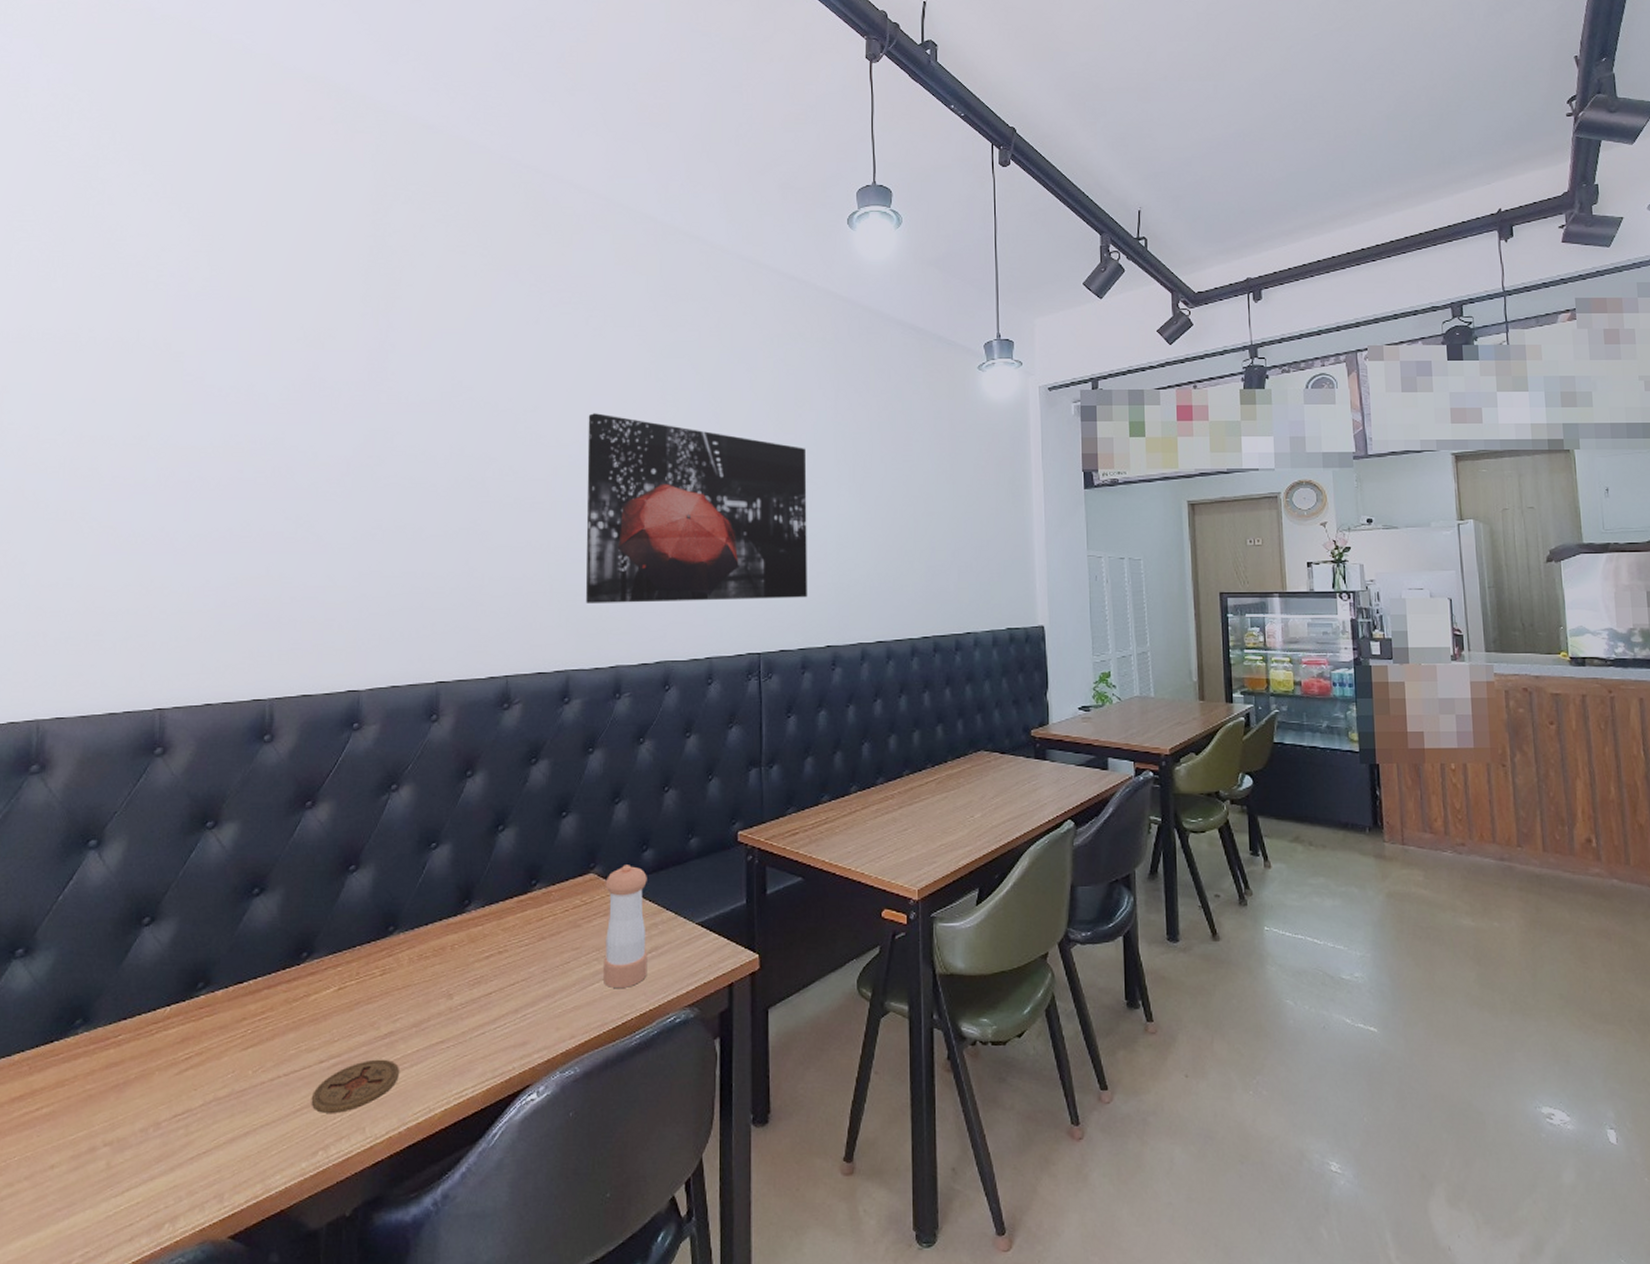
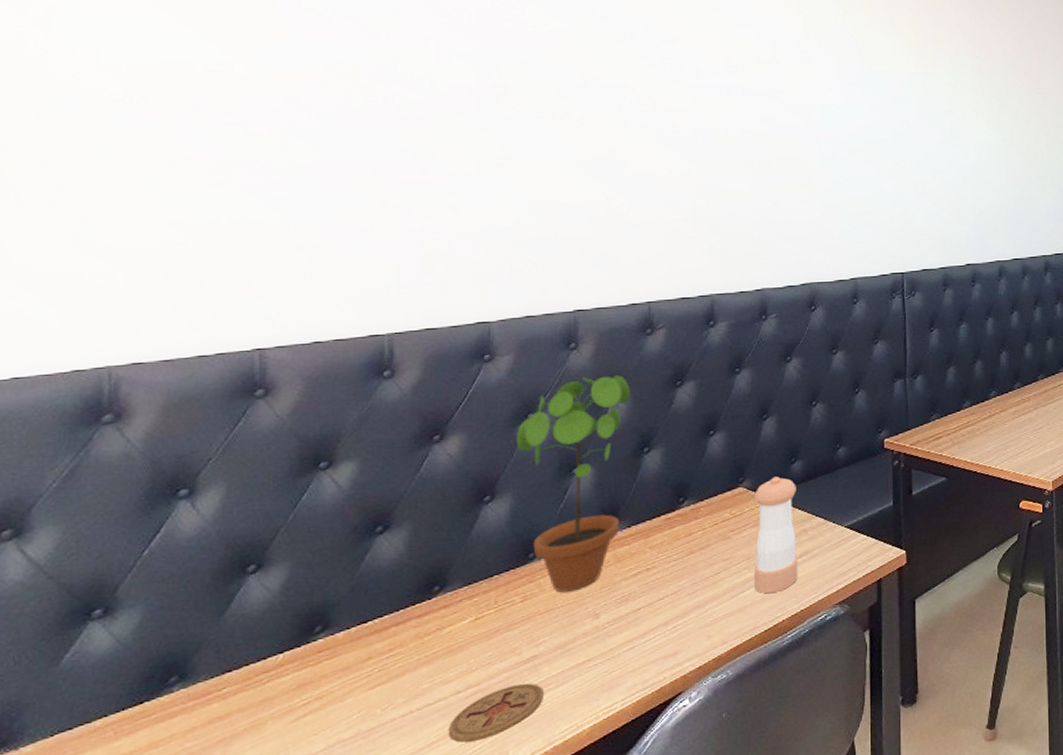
potted plant: none [381,750,488,969] -> present [517,375,631,592]
wall art: present [586,413,807,603] -> none [729,45,948,229]

